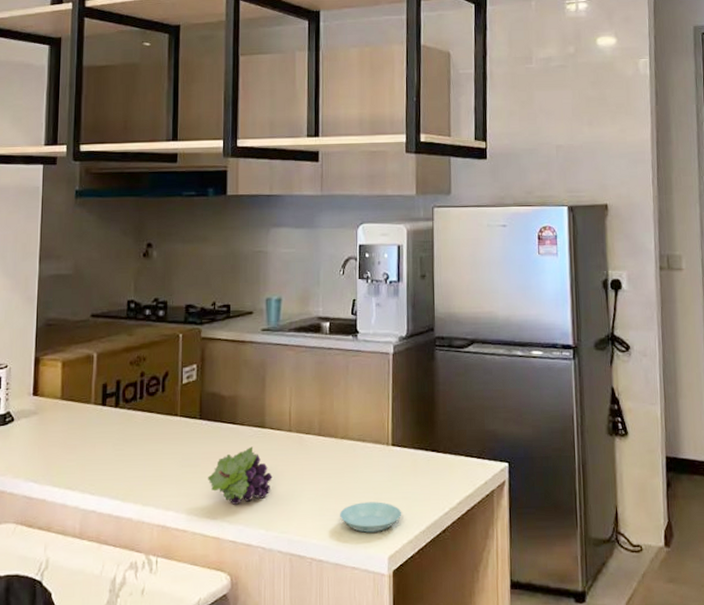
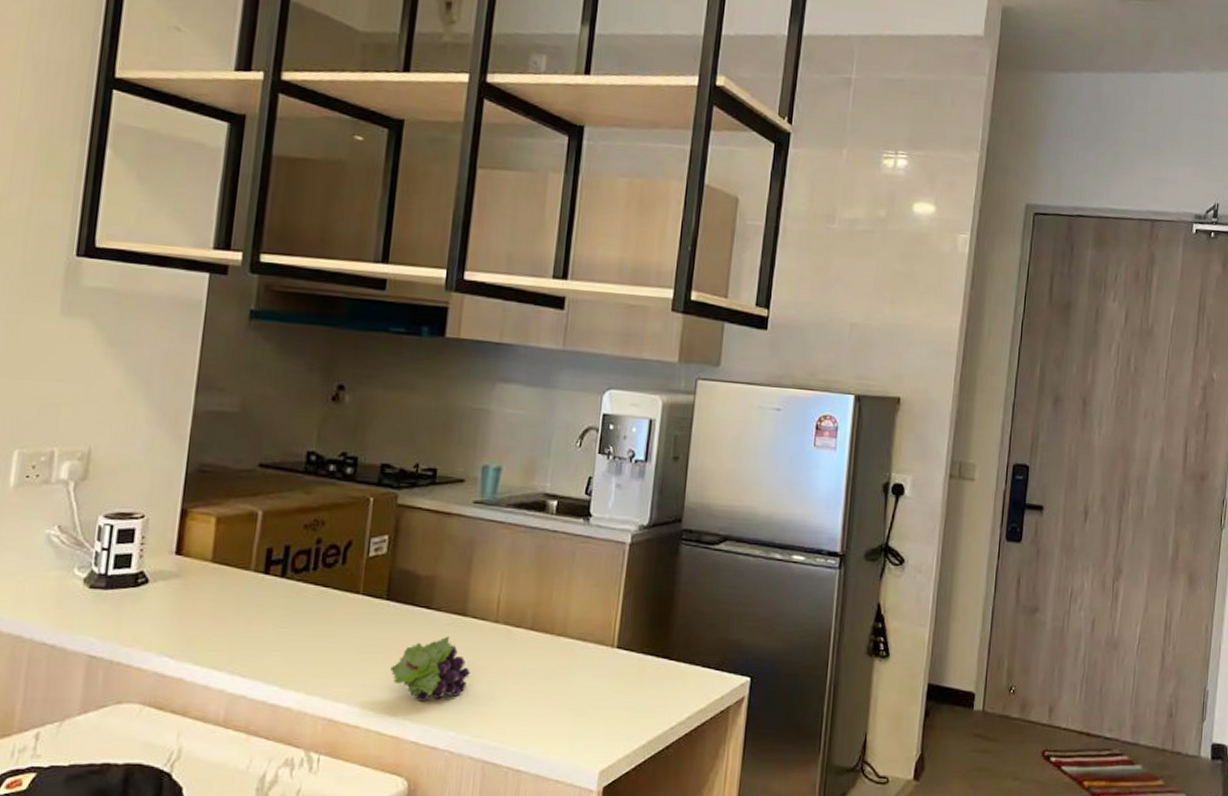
saucer: present [340,502,402,533] -> none [547,709,621,743]

